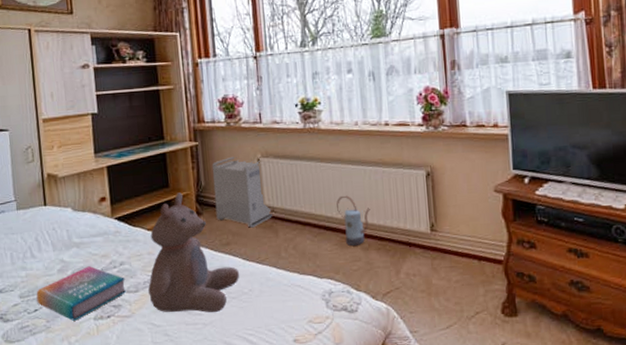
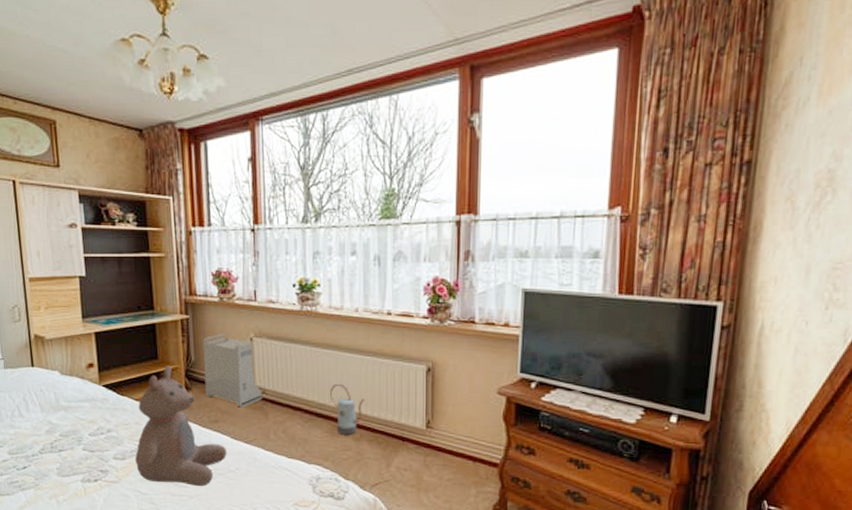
book: present [36,266,127,321] -> none [24,430,114,481]

